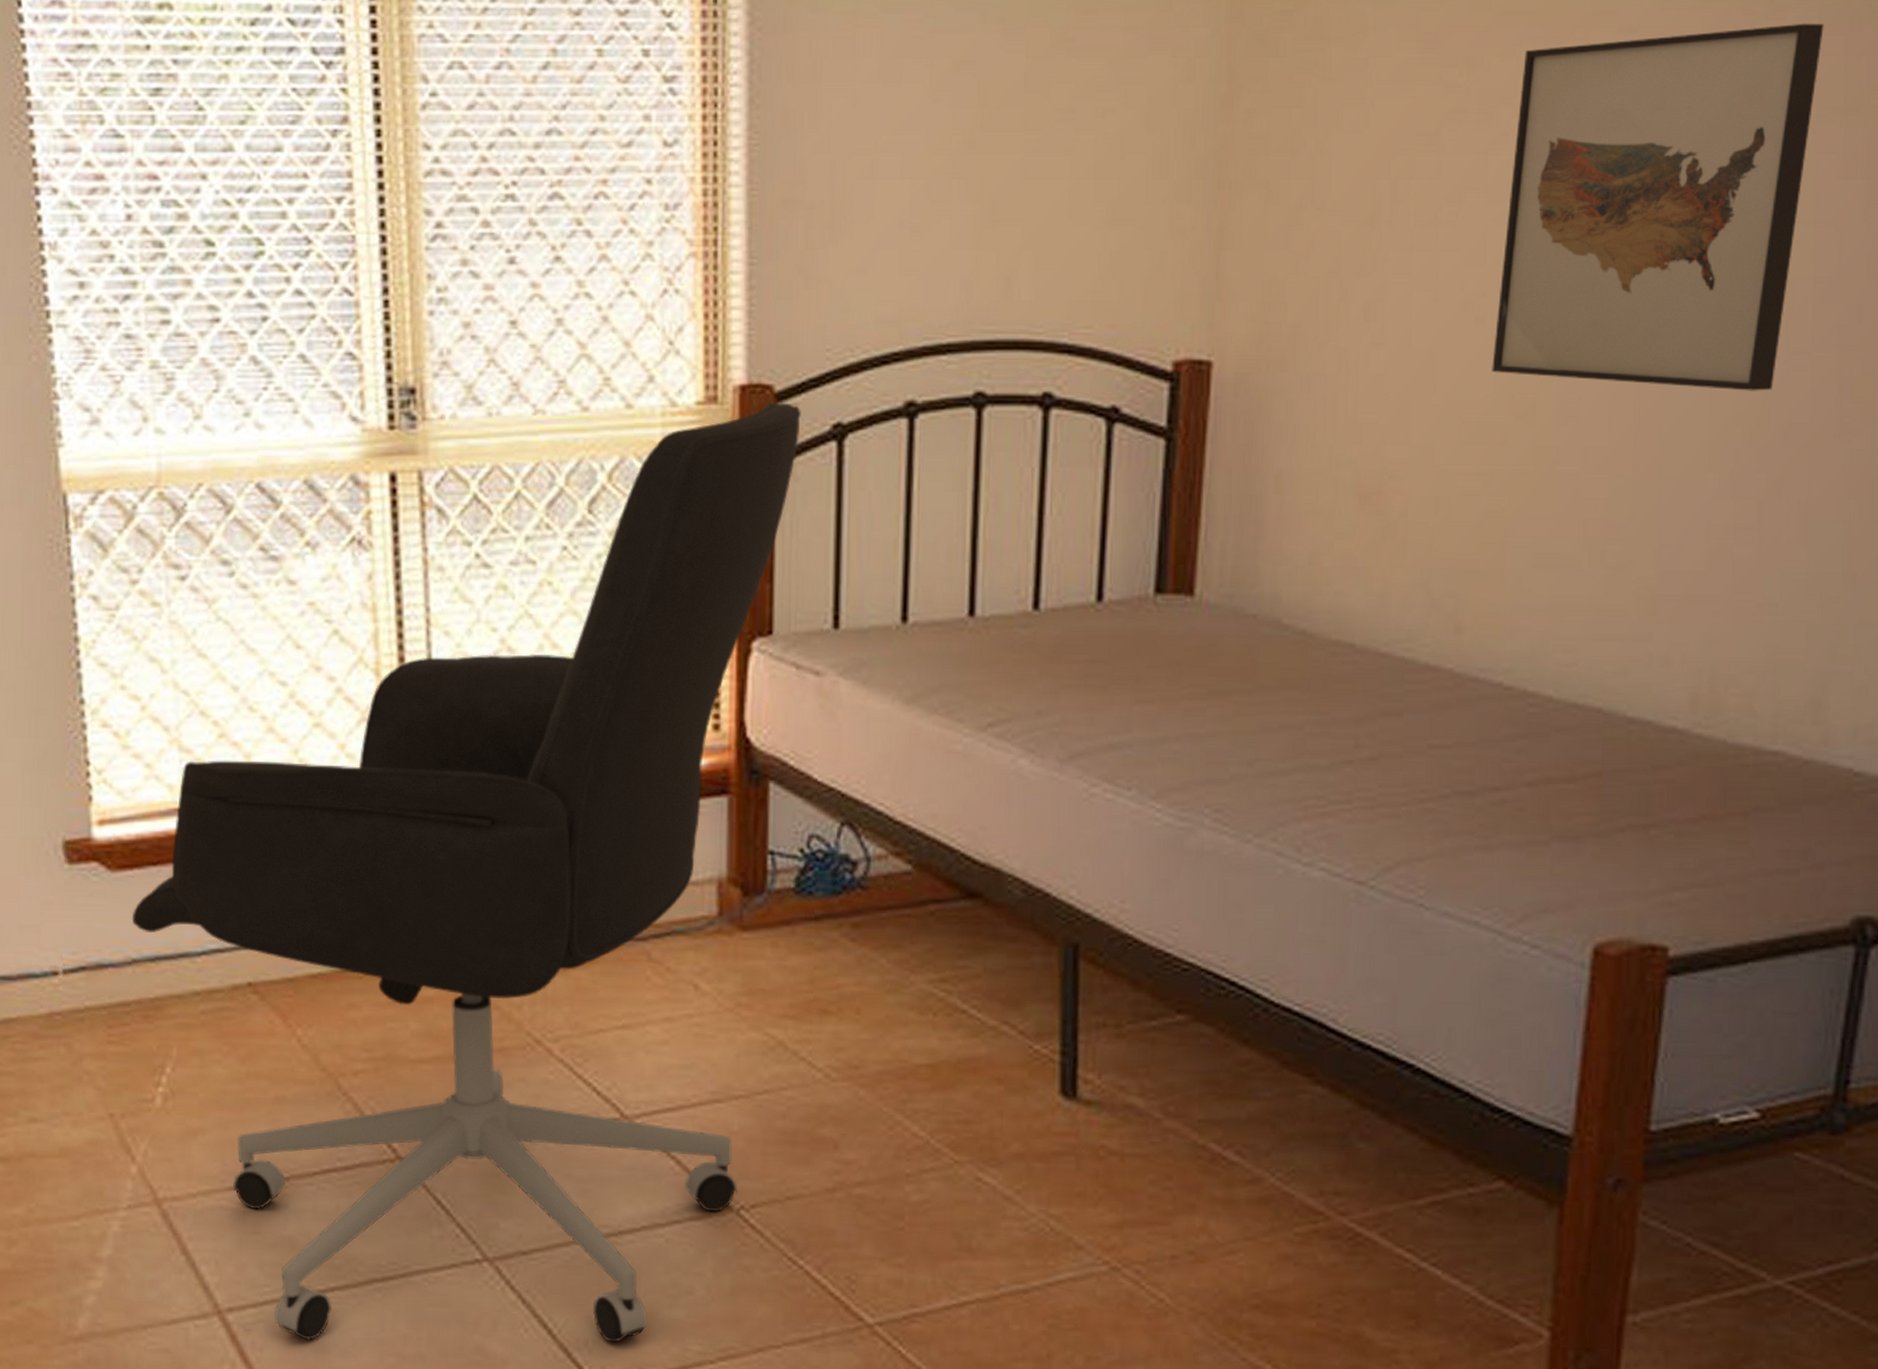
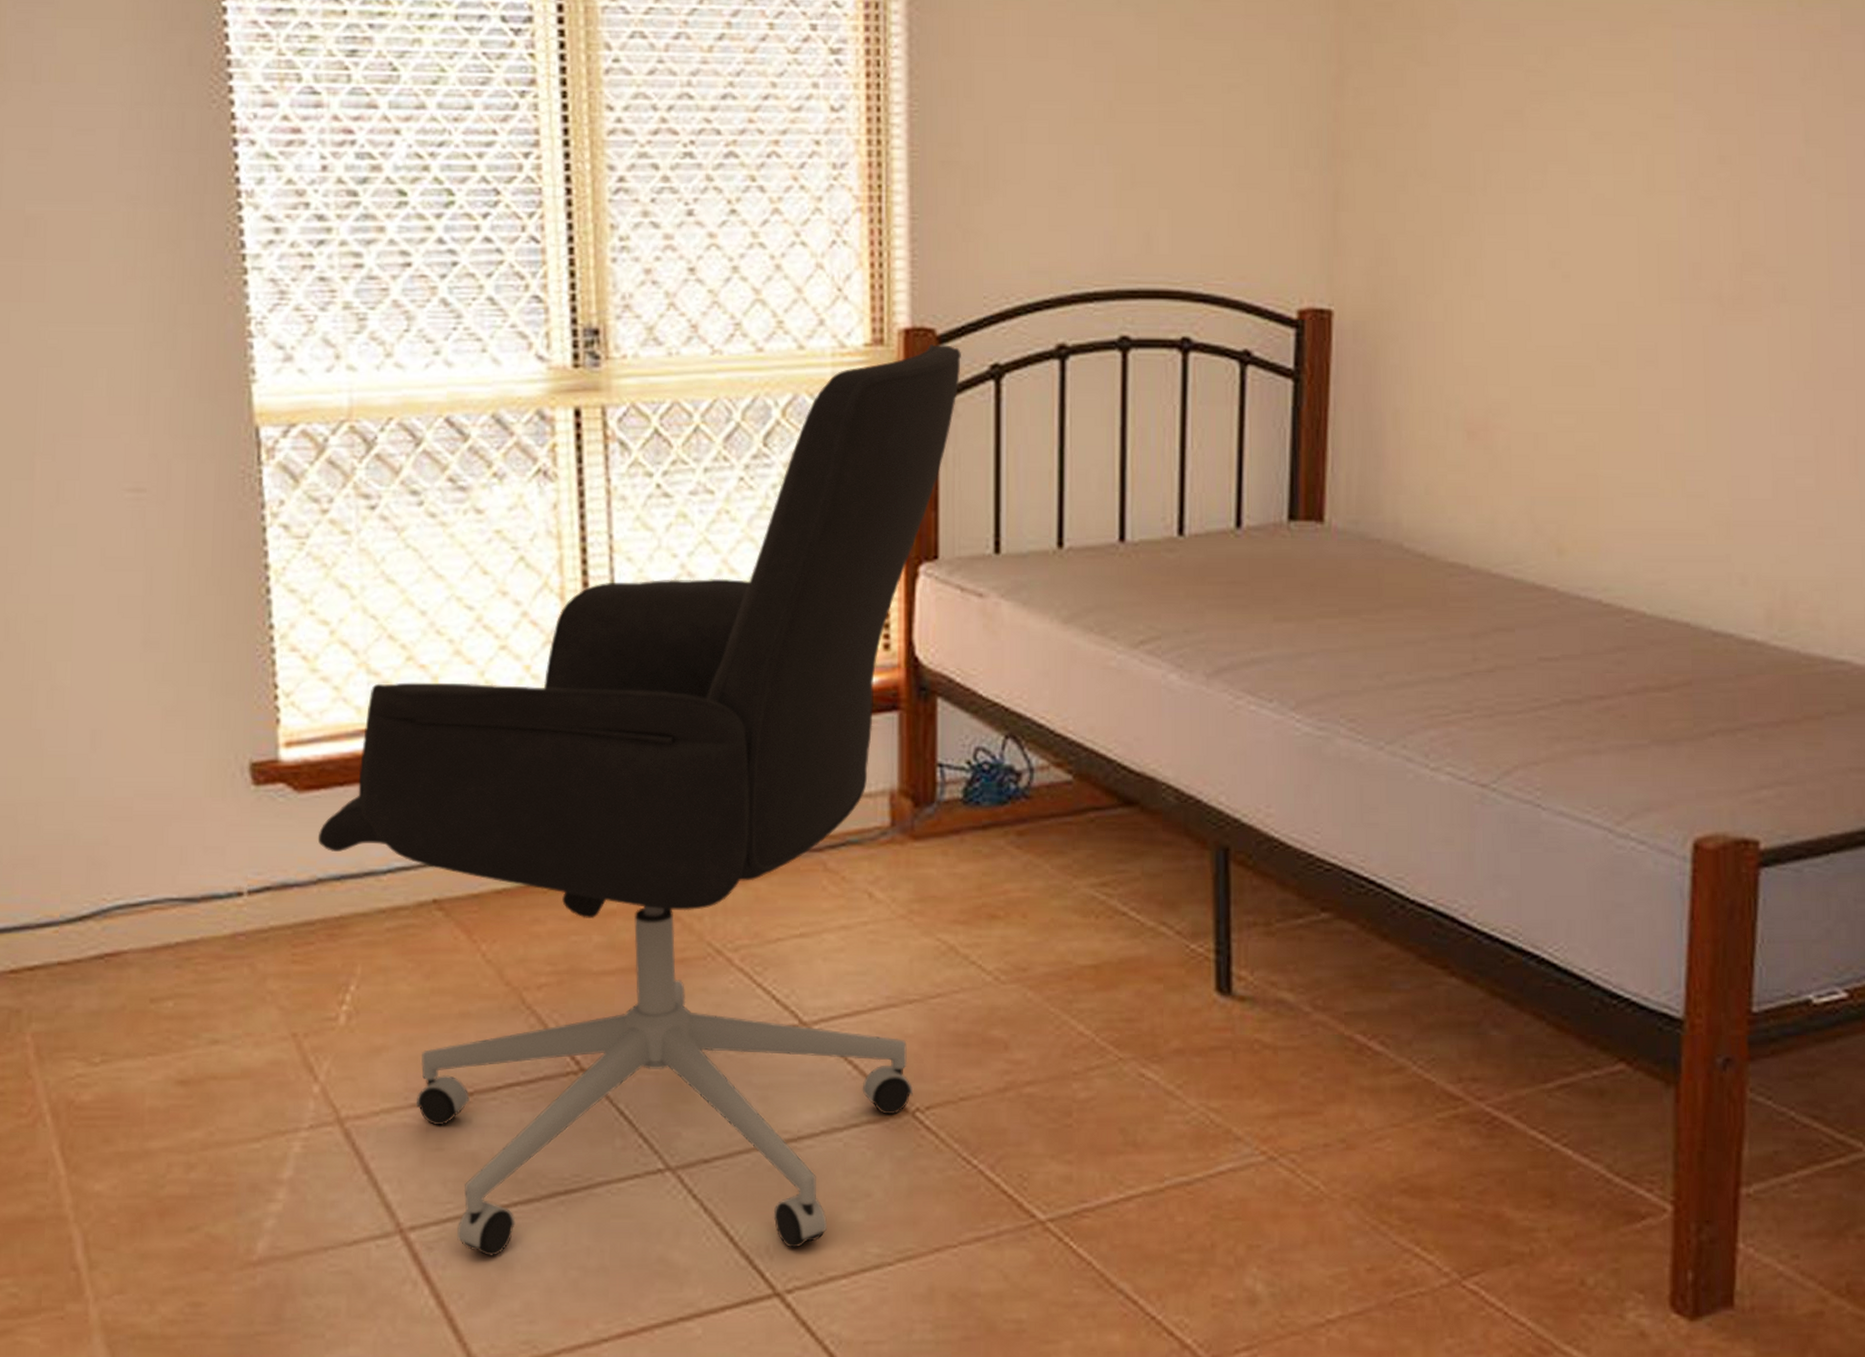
wall art: present [1492,23,1824,391] -> none [1578,23,1845,340]

